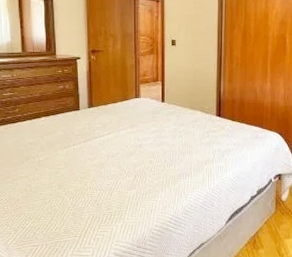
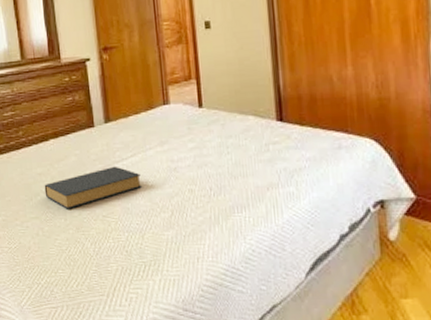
hardback book: none [34,140,114,171] -> present [44,166,143,209]

